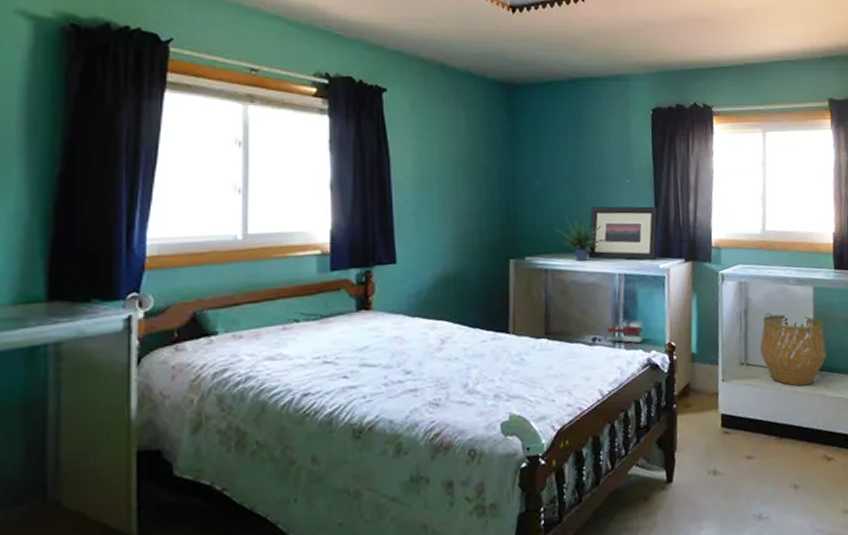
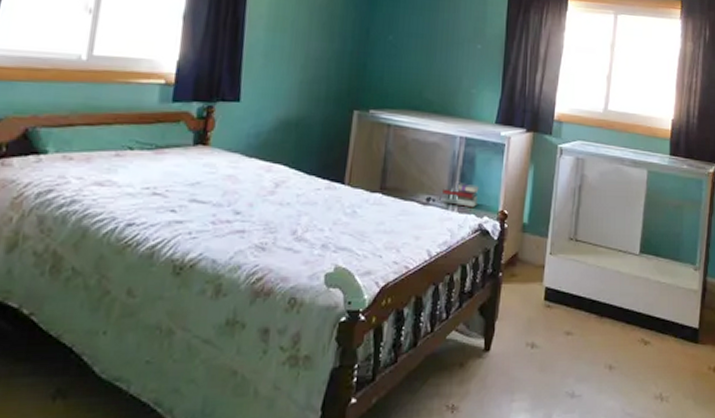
potted plant: present [555,216,607,261] -> none [402,74,452,120]
picture frame: present [588,206,659,260] -> none [431,67,506,127]
basket: present [759,313,827,387] -> none [589,191,654,267]

